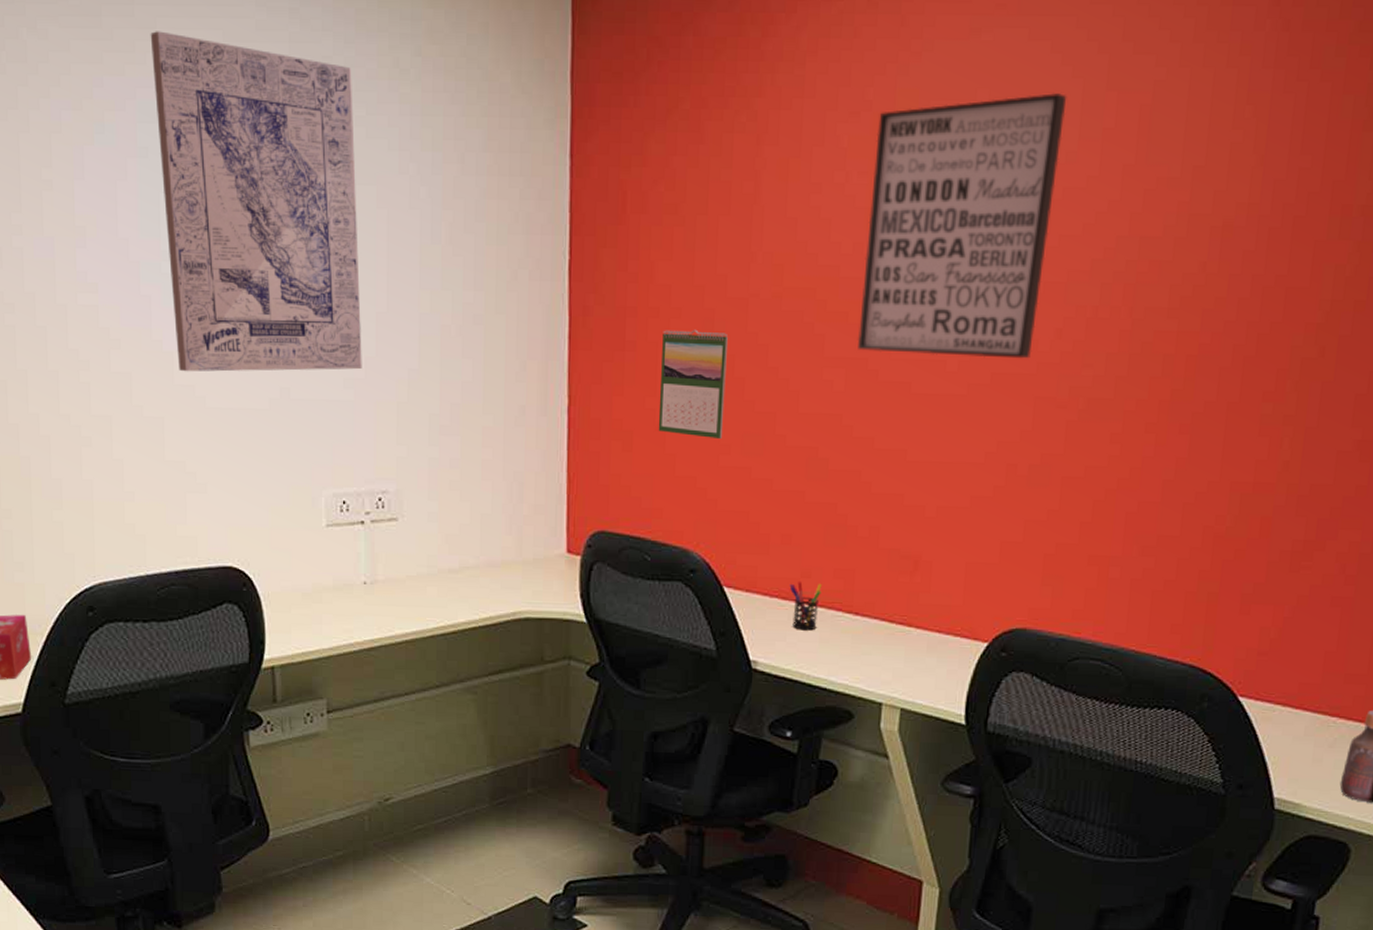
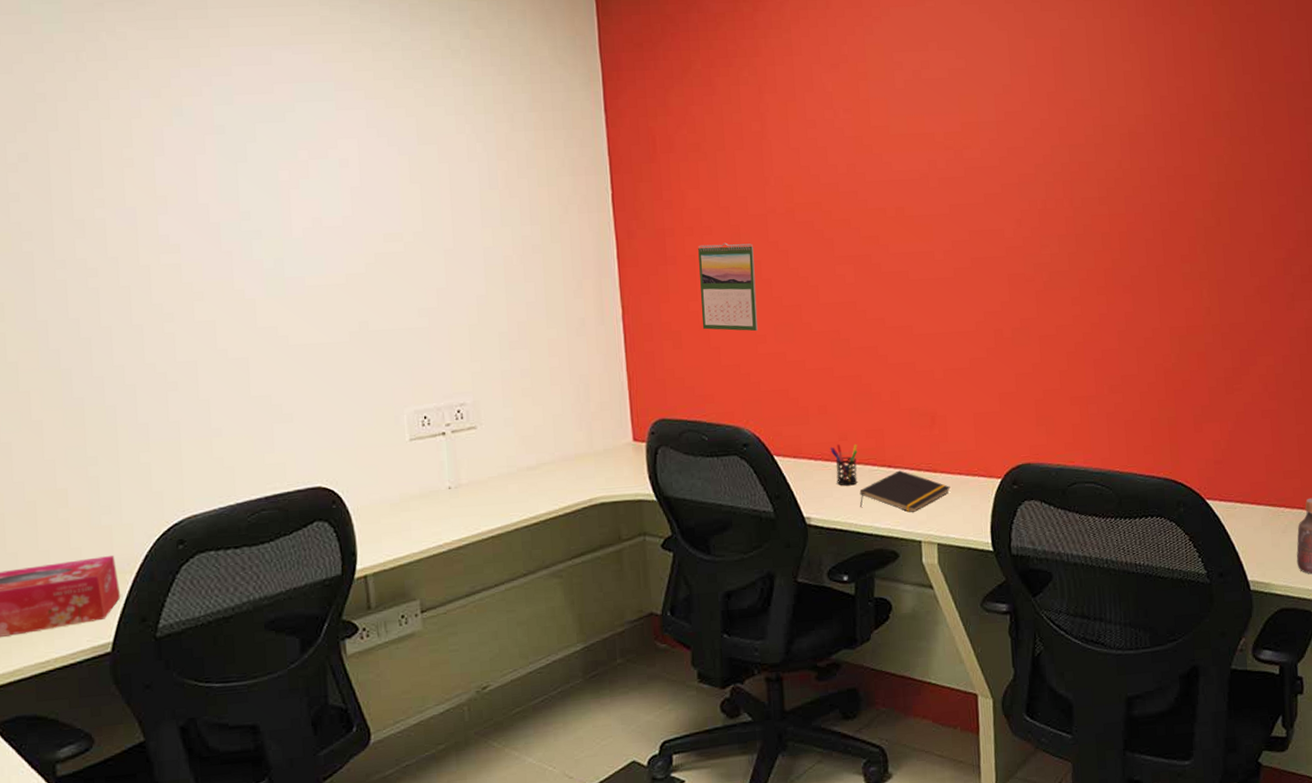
wall art: present [150,31,362,372] -> none [223,29,434,316]
notepad: none [815,619,925,669] -> present [859,470,950,512]
wall art: present [857,93,1067,359] -> none [854,42,1000,249]

